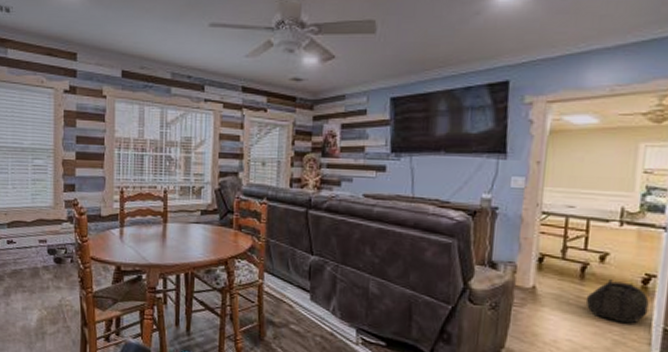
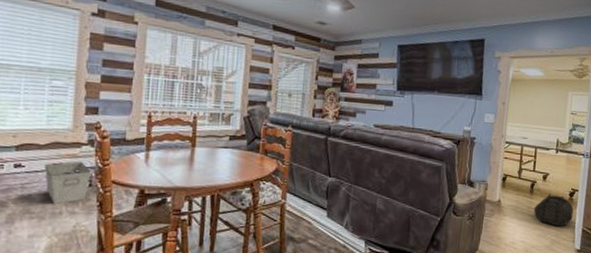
storage bin: none [31,237,72,279] -> present [44,161,91,204]

